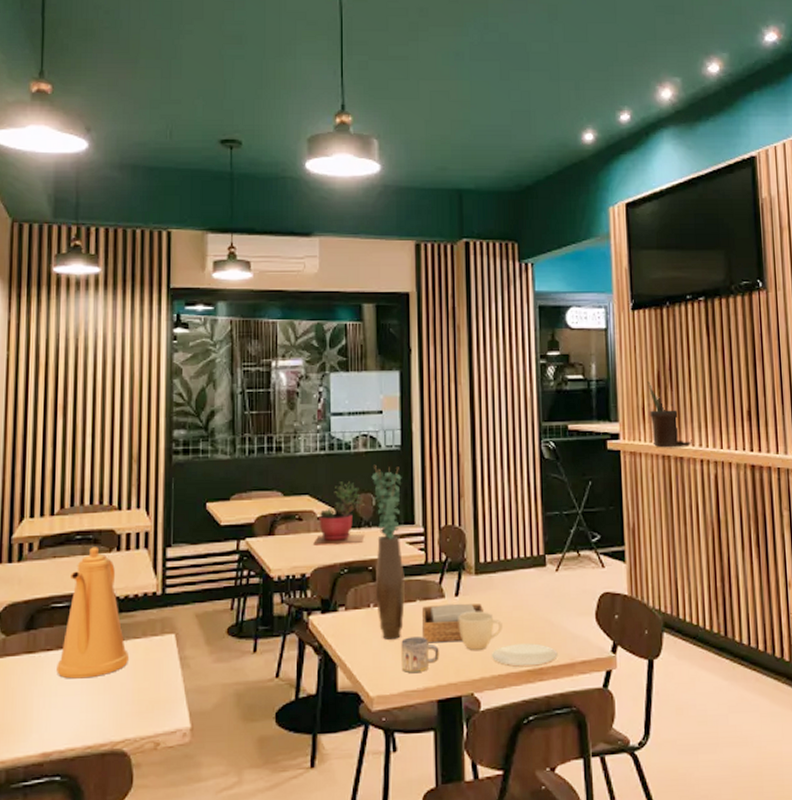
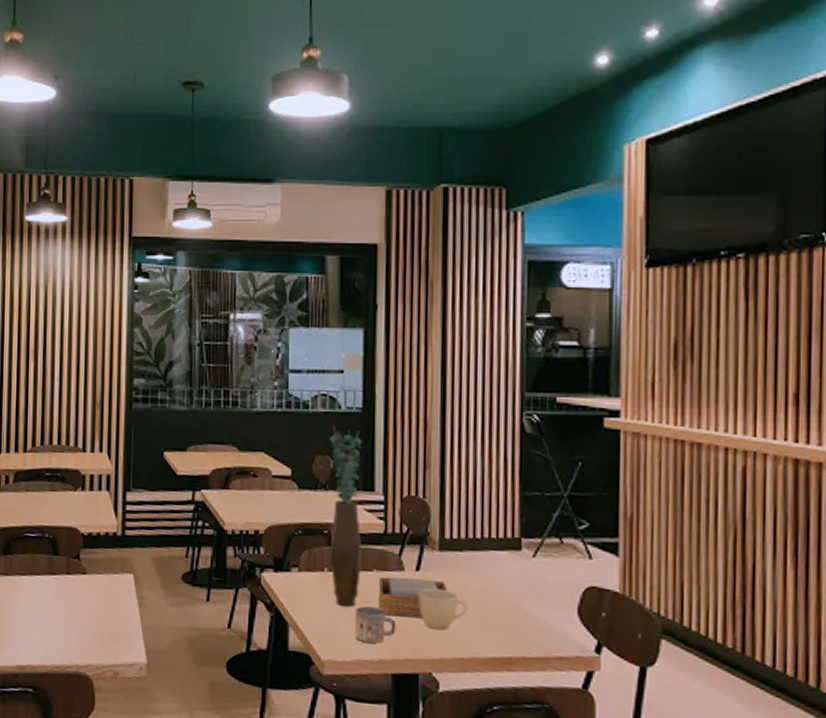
coffee pot: present [57,547,130,679] -> none [29,484,93,605]
succulent plant: present [313,481,365,545] -> none [268,441,321,506]
plate: present [491,643,558,668] -> none [453,628,530,656]
planter: present [647,381,692,449] -> none [660,352,715,433]

